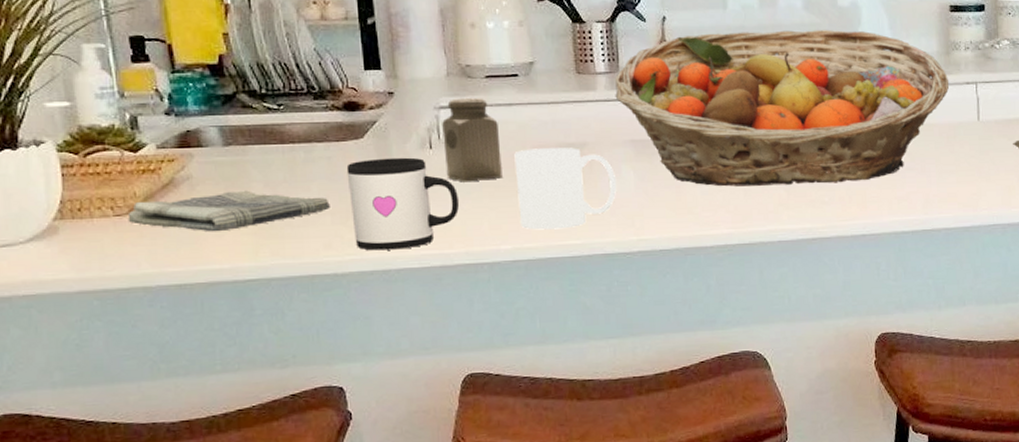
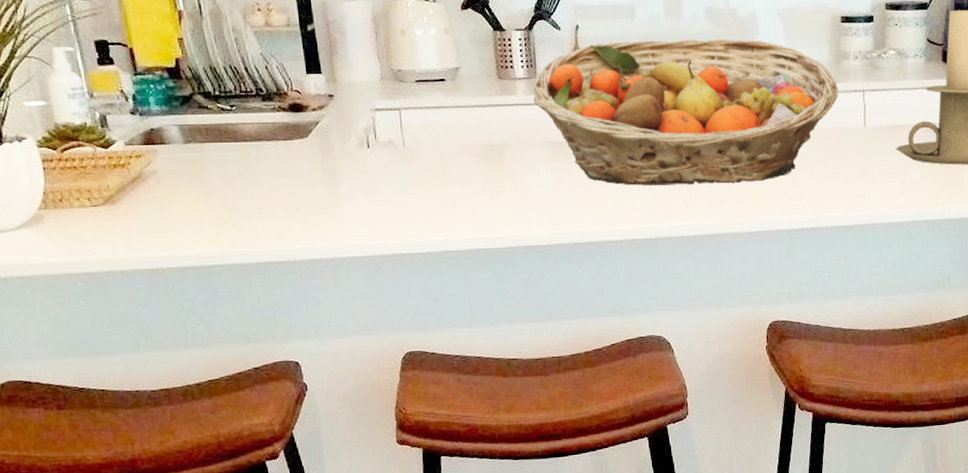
dish towel: present [127,190,330,232] -> none [103,184,281,222]
mug: present [346,157,460,251] -> none [294,155,396,241]
salt shaker: present [442,98,502,182] -> none [378,101,433,179]
mug: present [514,148,617,230] -> none [443,148,536,224]

